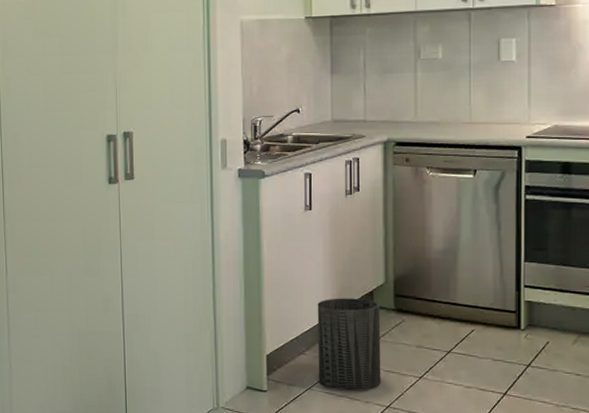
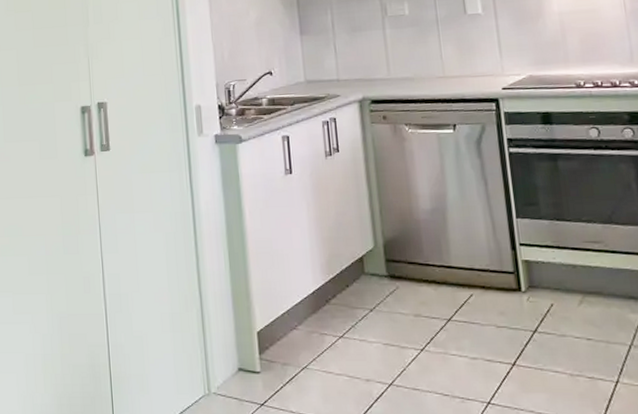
trash can: present [317,298,381,391] -> none [306,265,381,368]

